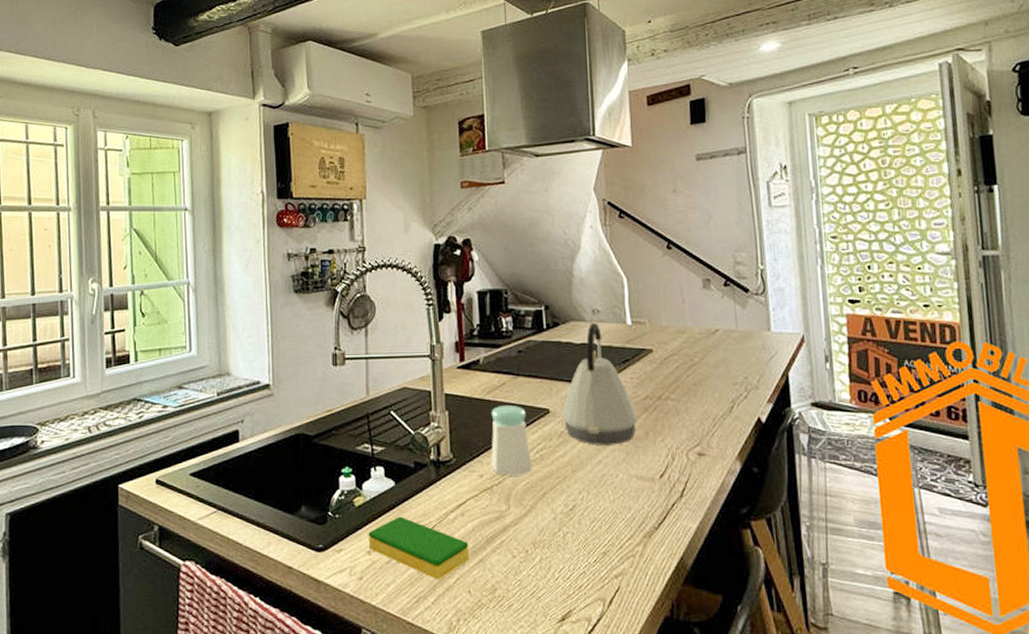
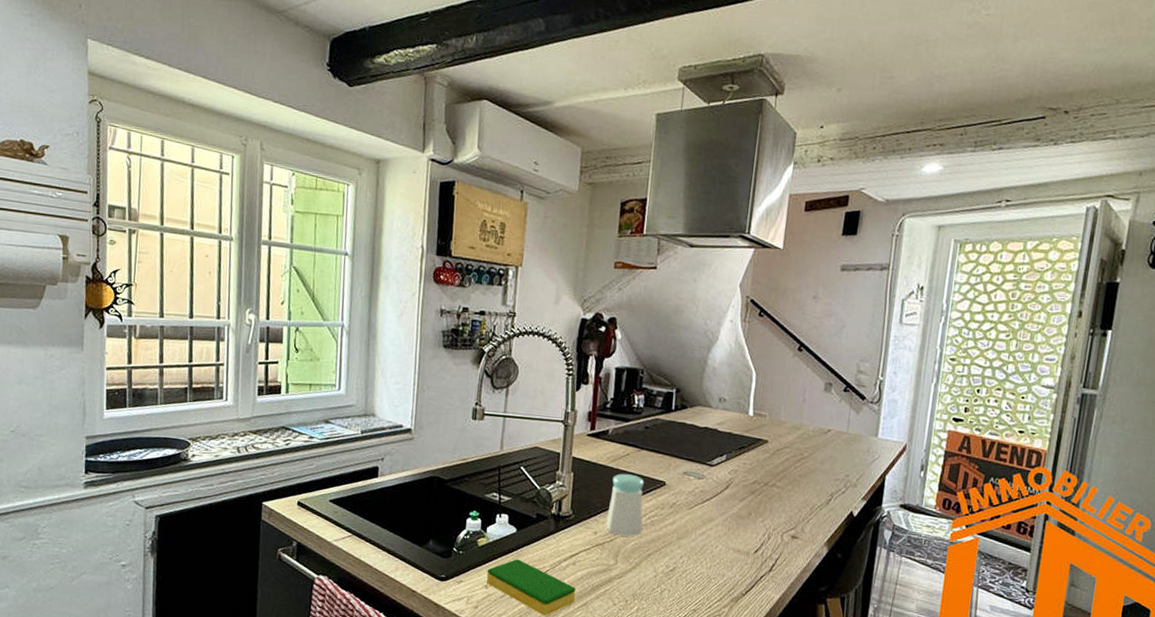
kettle: present [561,323,638,445] -> none [675,410,744,520]

